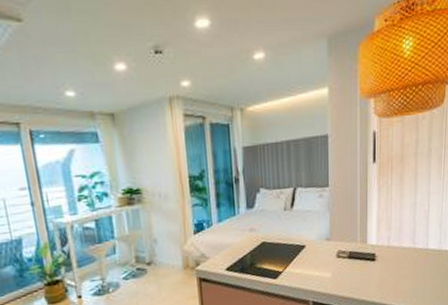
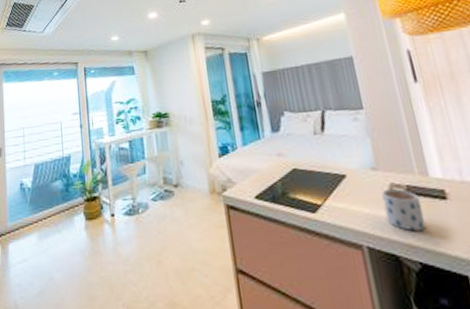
mug: none [330,255,357,287] -> present [381,189,426,232]

